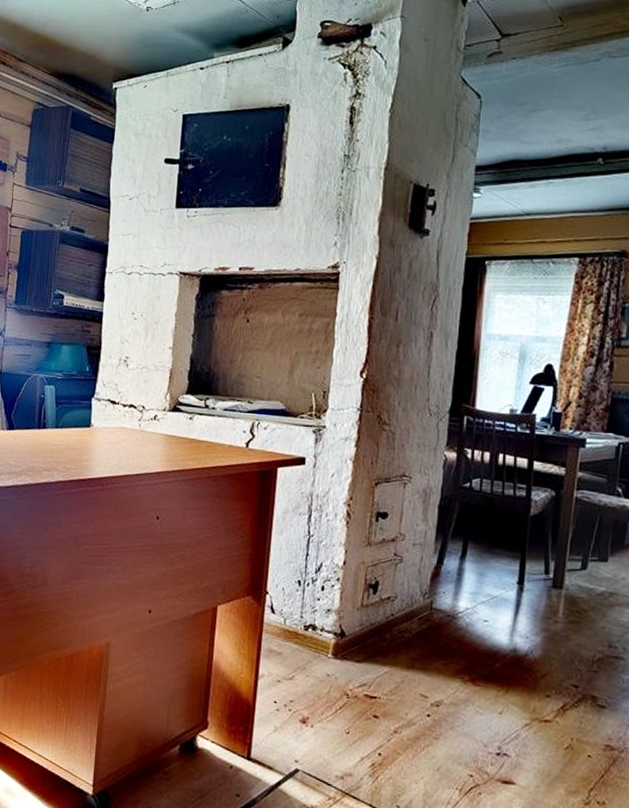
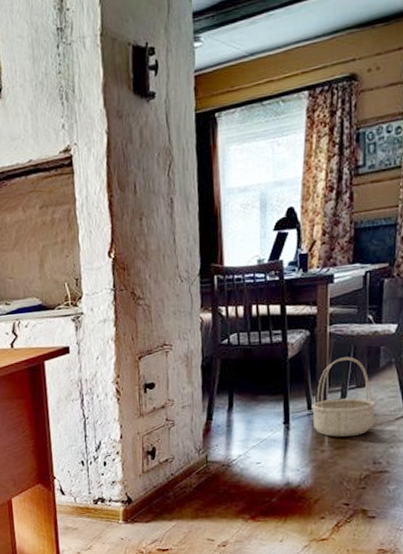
basket: none [548,525,618,612] -> present [312,356,377,437]

